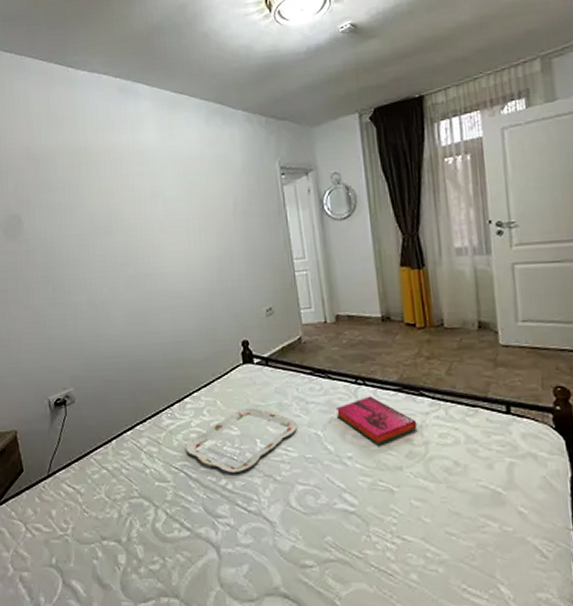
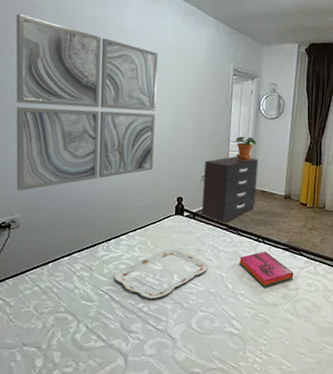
wall art: none [32,164,206,361] -> present [15,13,158,191]
dresser: none [267,275,343,368] -> present [201,156,259,225]
potted plant: none [299,248,329,280] -> present [235,136,256,161]

